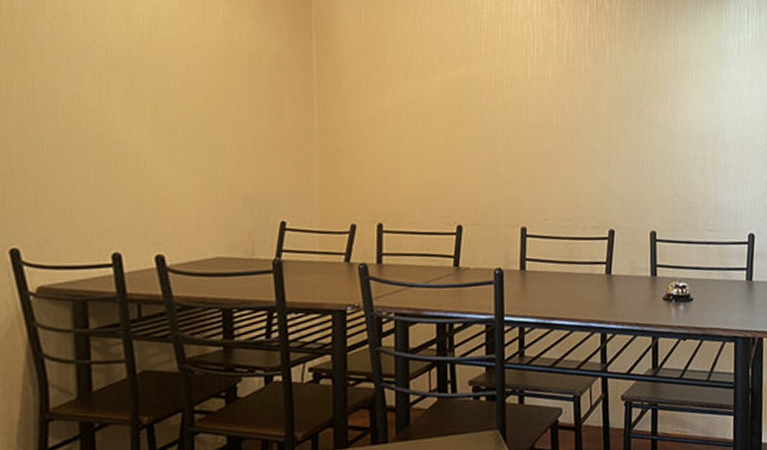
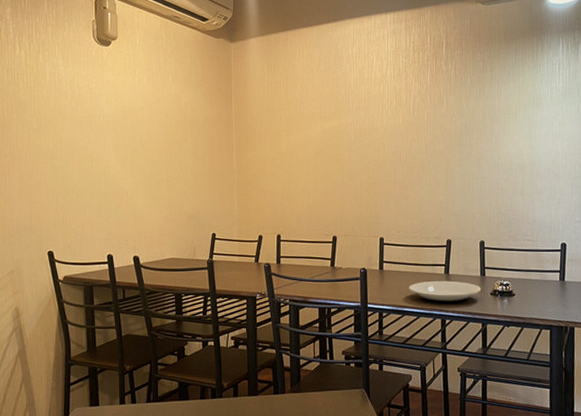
plate: none [559,283,652,314] -> present [409,281,482,304]

